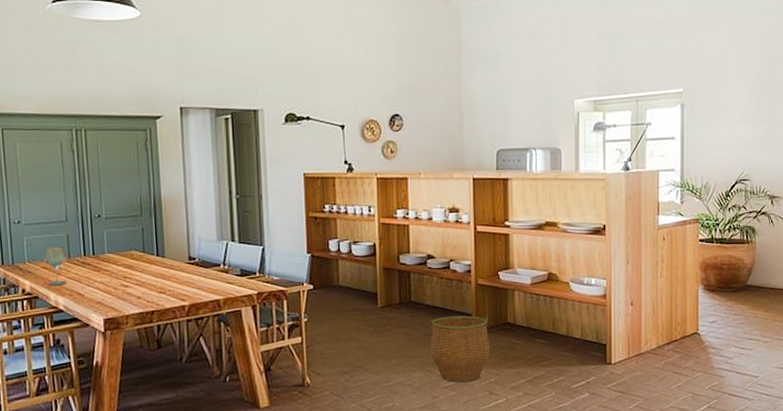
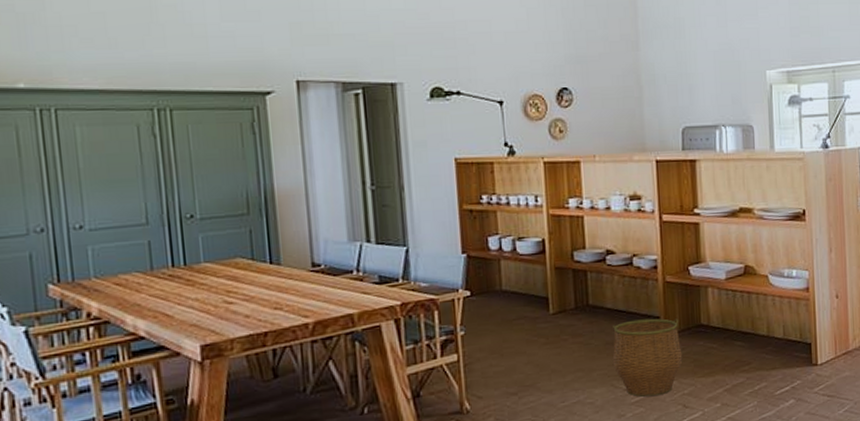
wine glass: present [43,247,67,286] -> none [116,257,149,307]

